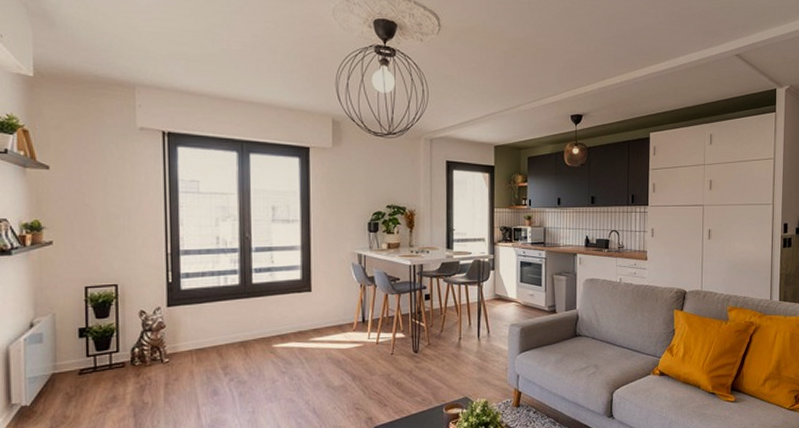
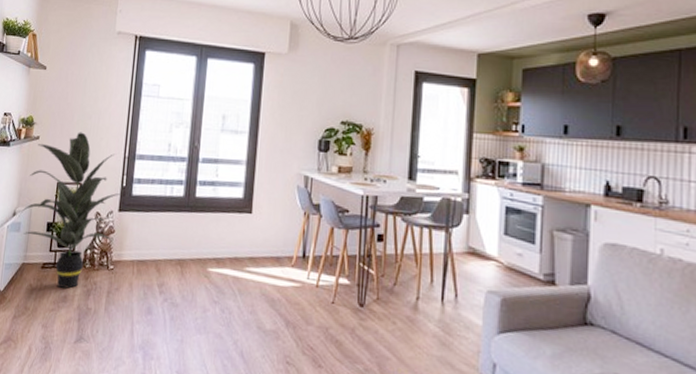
indoor plant: none [38,233,169,390] -> present [18,132,122,289]

